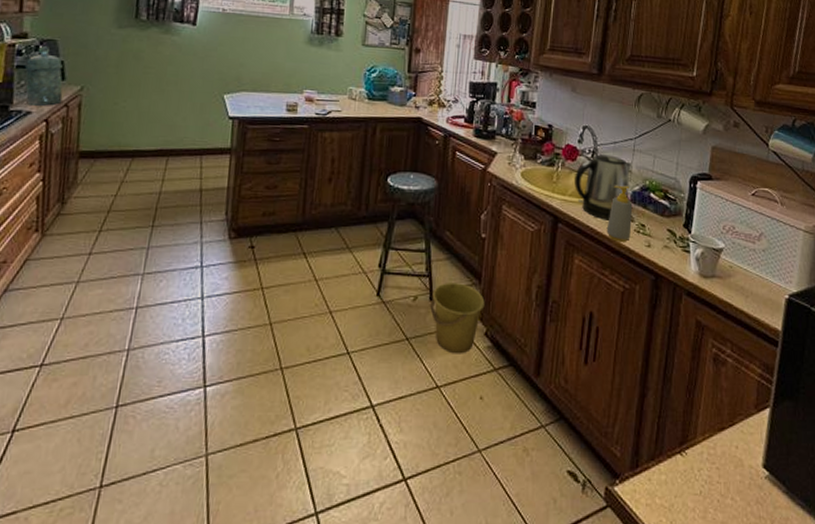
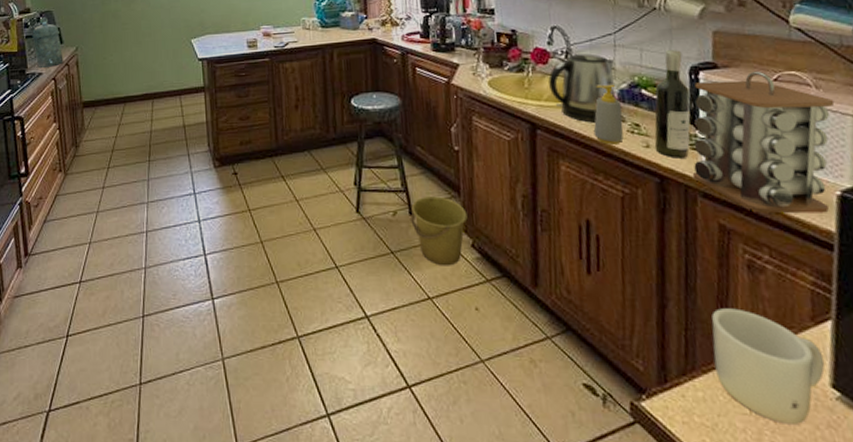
bottle: none [654,159,688,259] -> present [654,50,691,158]
mug: none [678,397,761,502] -> present [711,308,825,424]
spice rack: none [681,186,793,314] -> present [692,72,835,214]

